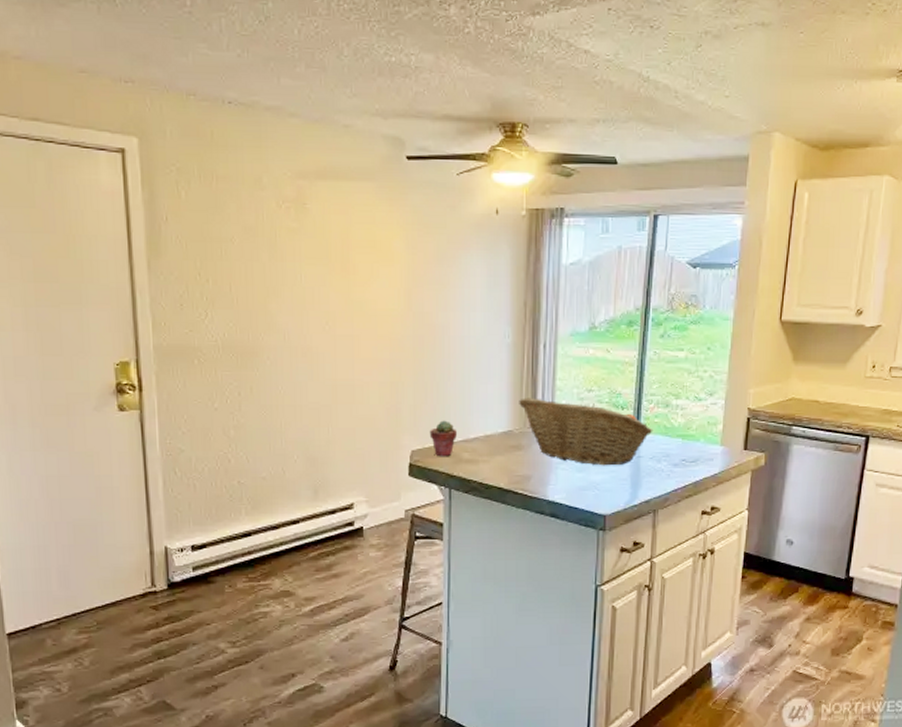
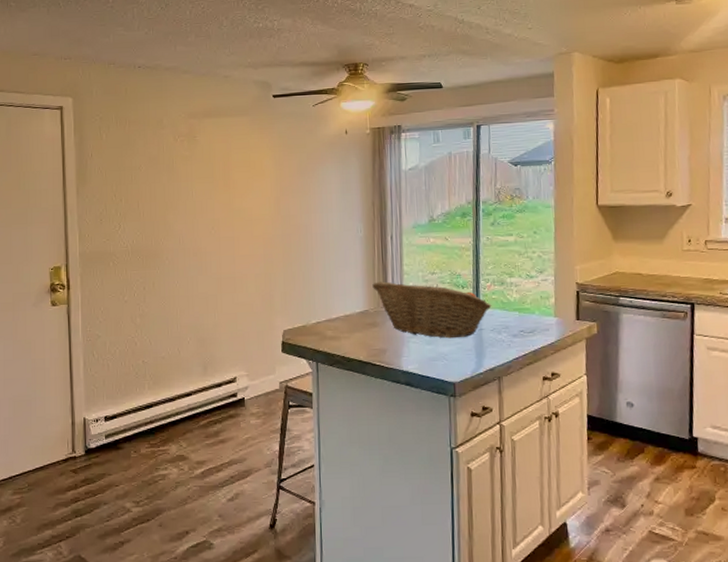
potted succulent: present [429,420,458,457] -> none [298,304,322,335]

